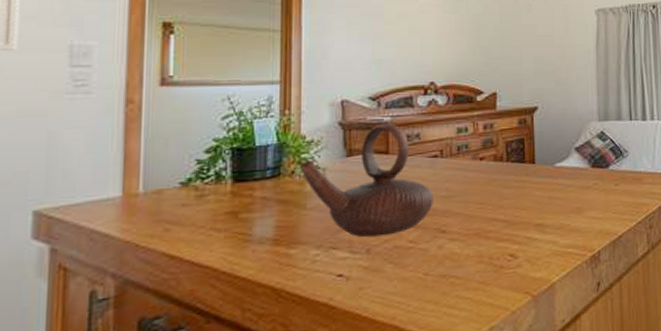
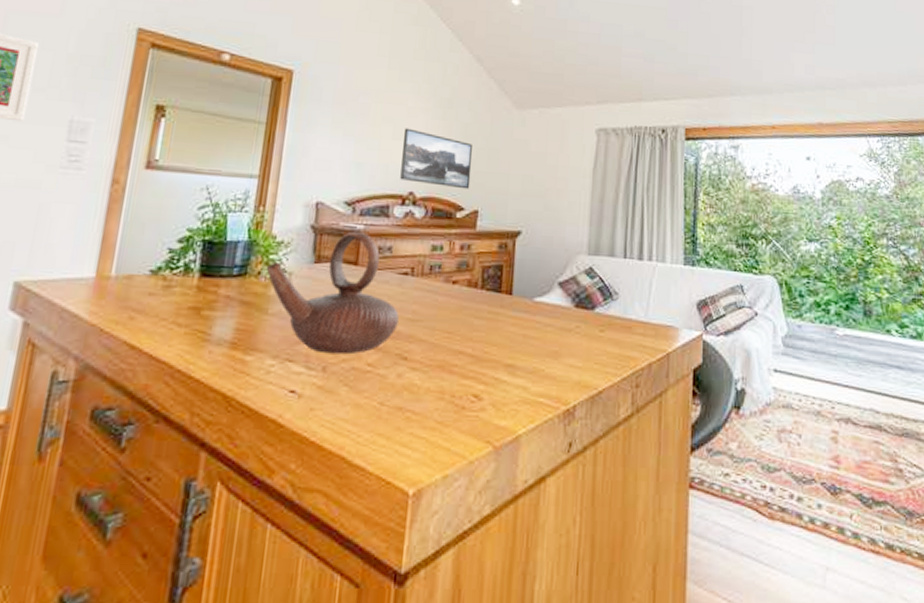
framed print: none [418,24,487,75] -> present [400,128,473,190]

